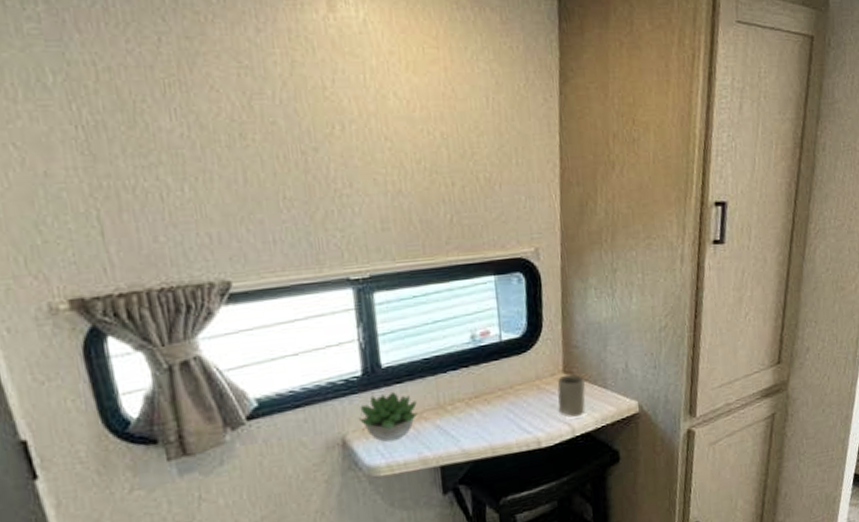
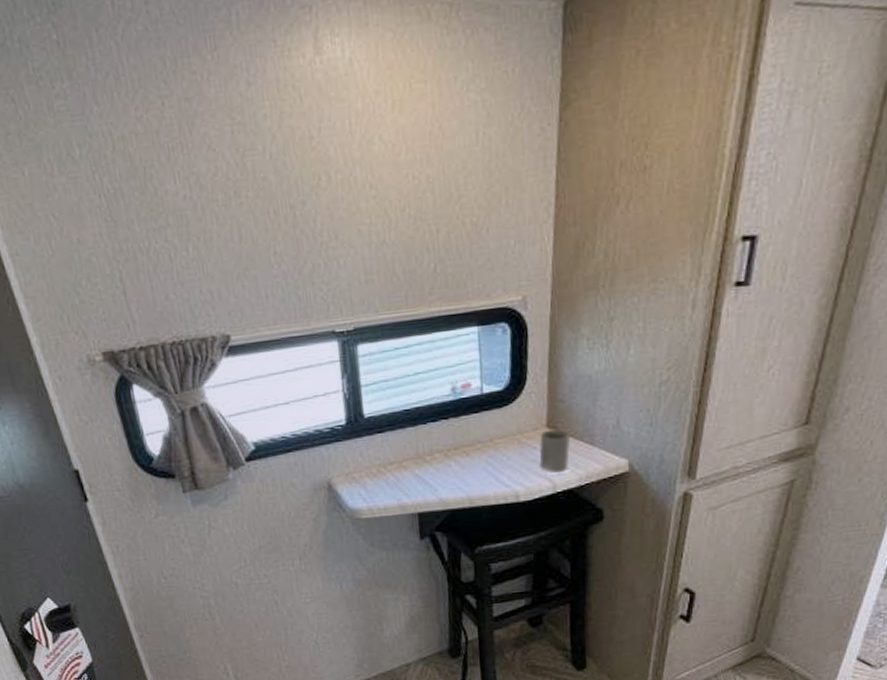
succulent plant: present [359,391,418,443] -> none [343,440,398,488]

